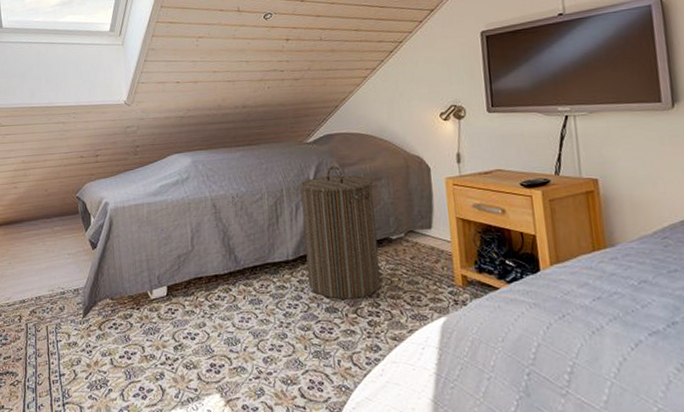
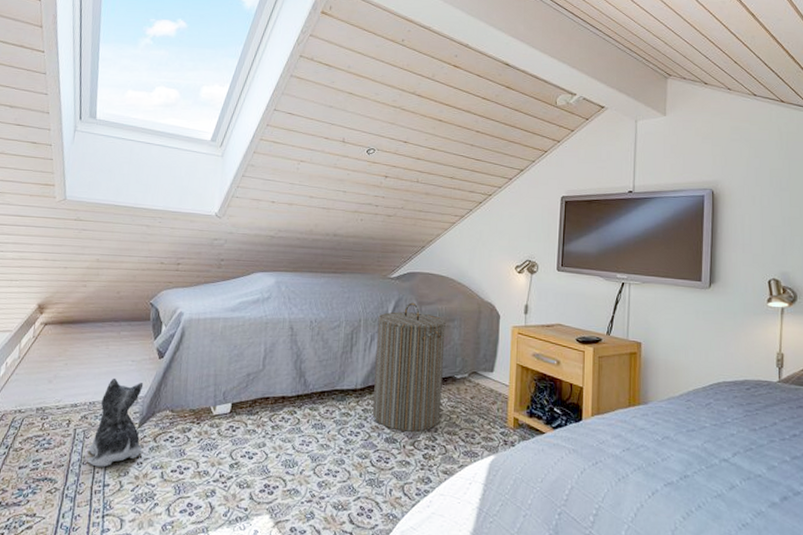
plush toy: none [41,272,90,358] -> present [87,377,144,467]

